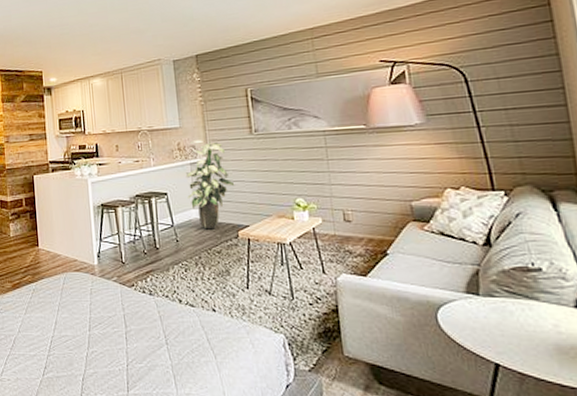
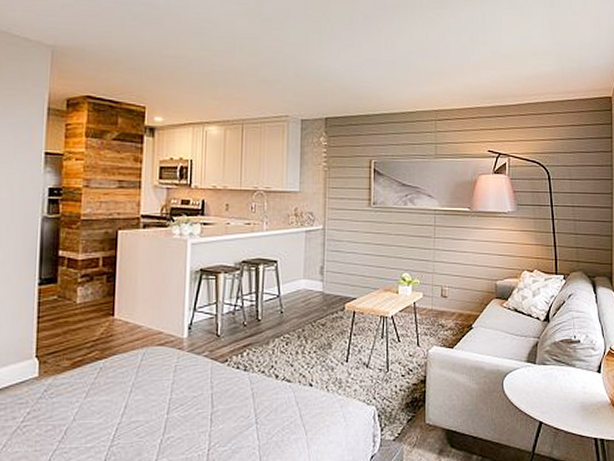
indoor plant: present [185,140,235,230] -> none [298,207,348,301]

